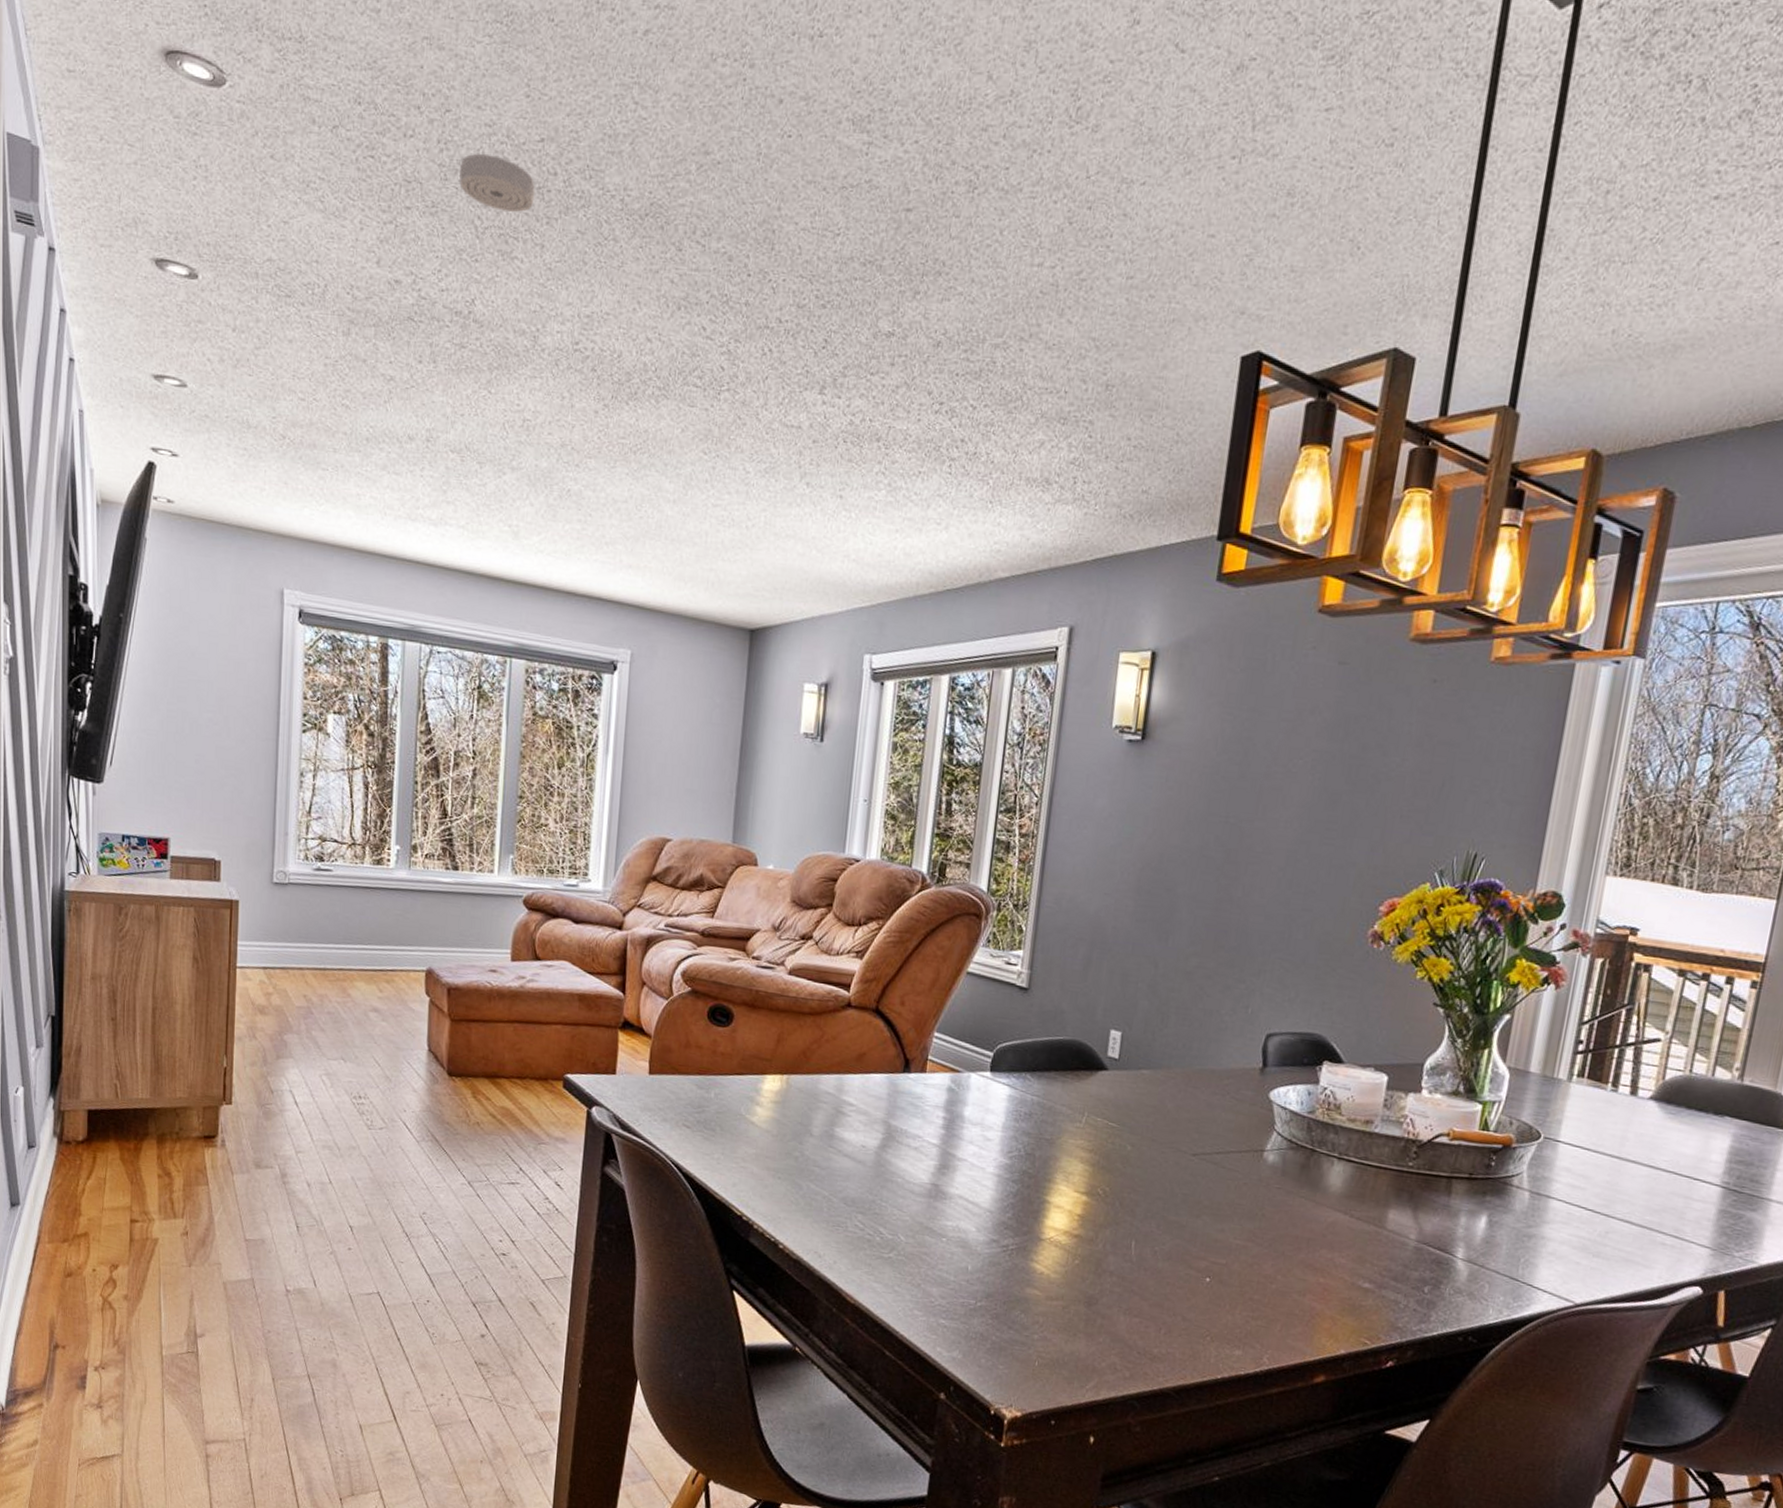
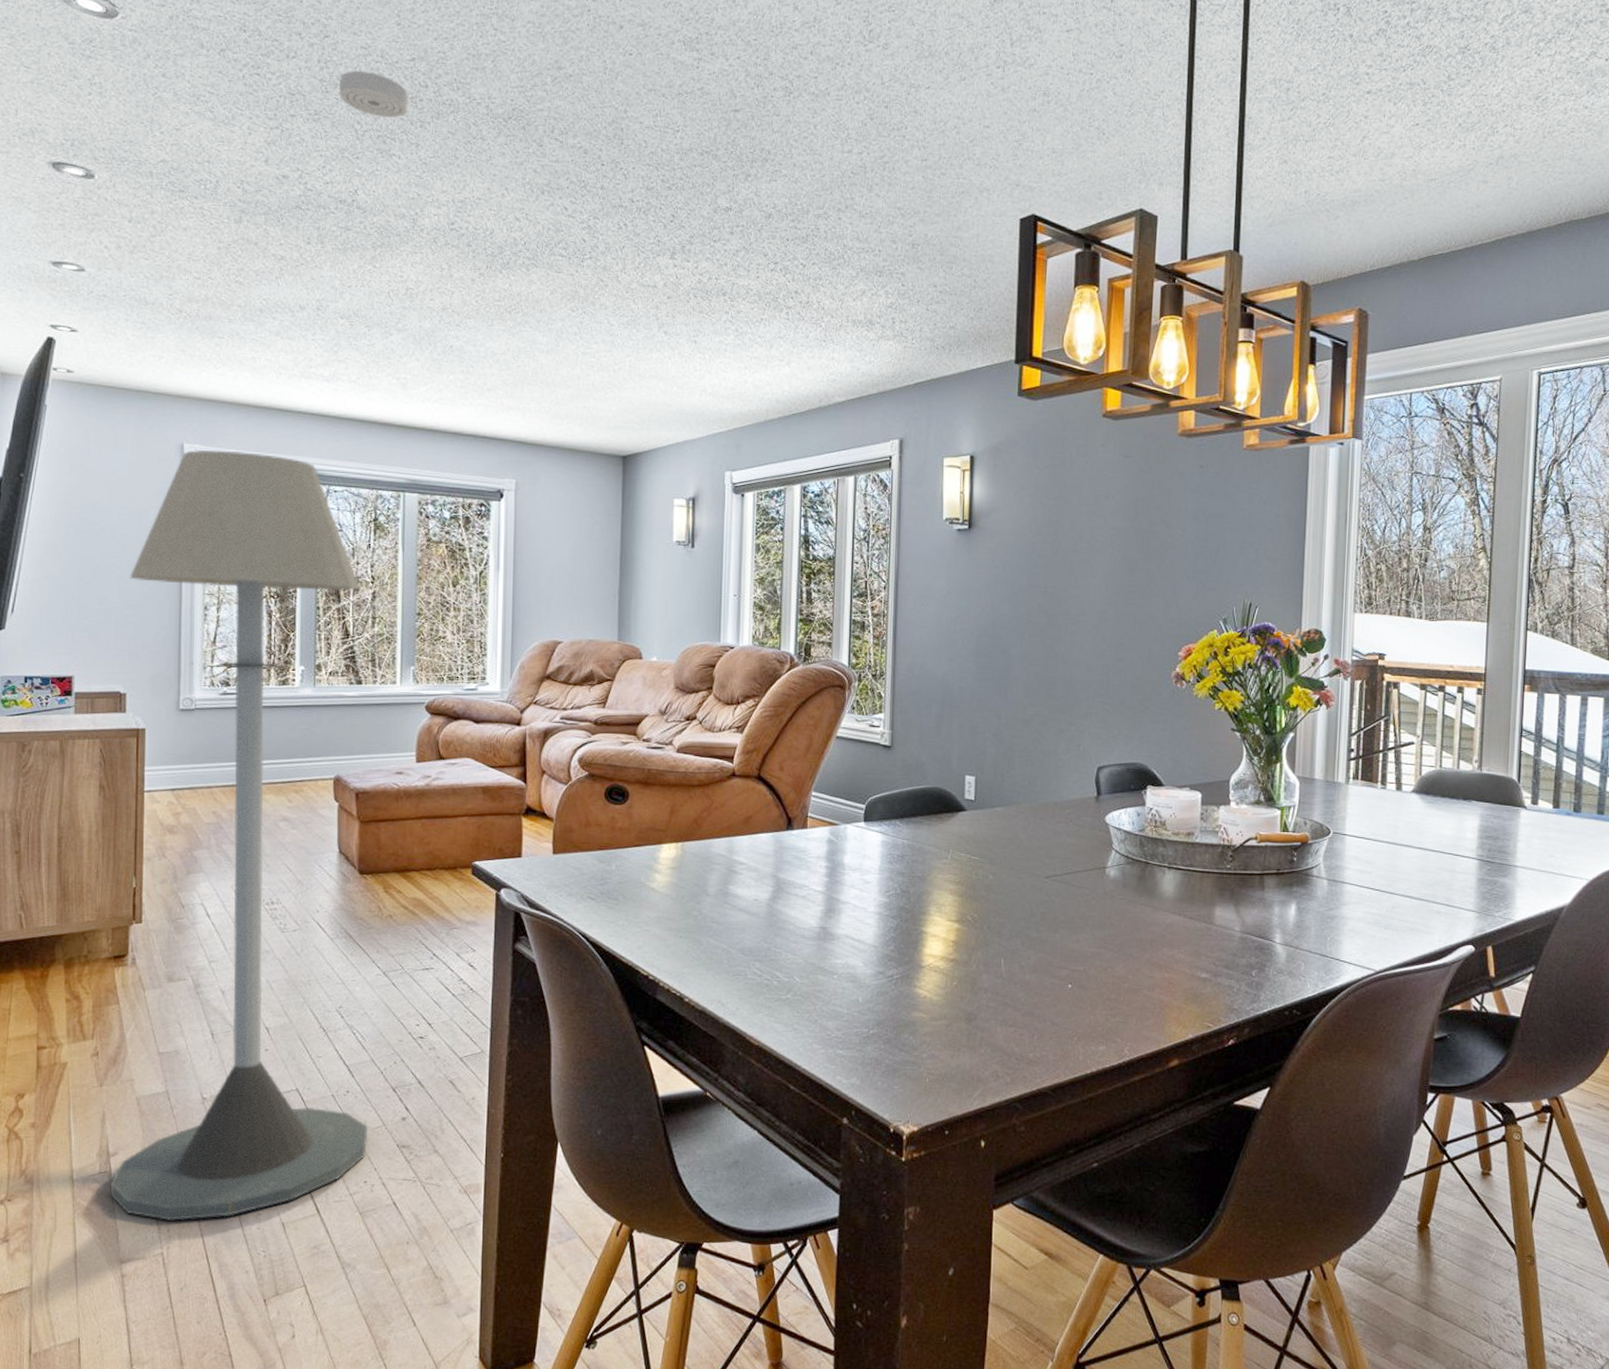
floor lamp: none [197,596,460,1412] -> present [110,449,368,1221]

